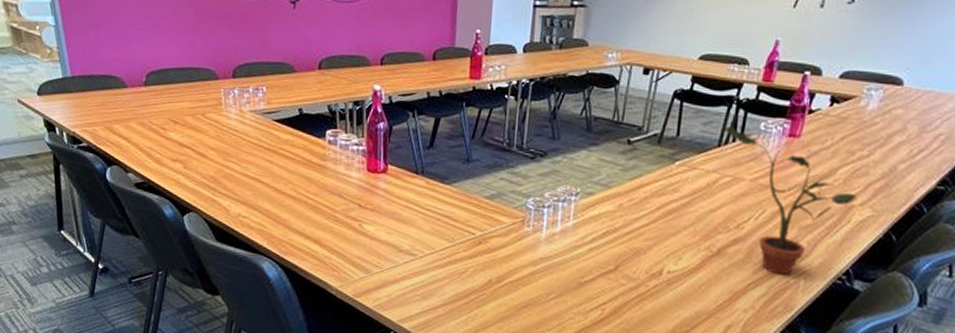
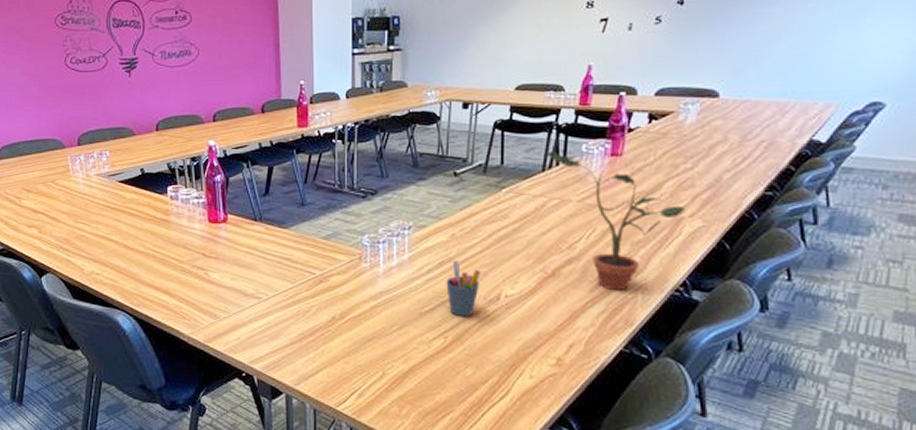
pen holder: none [608,231,645,291] -> present [446,260,481,317]

